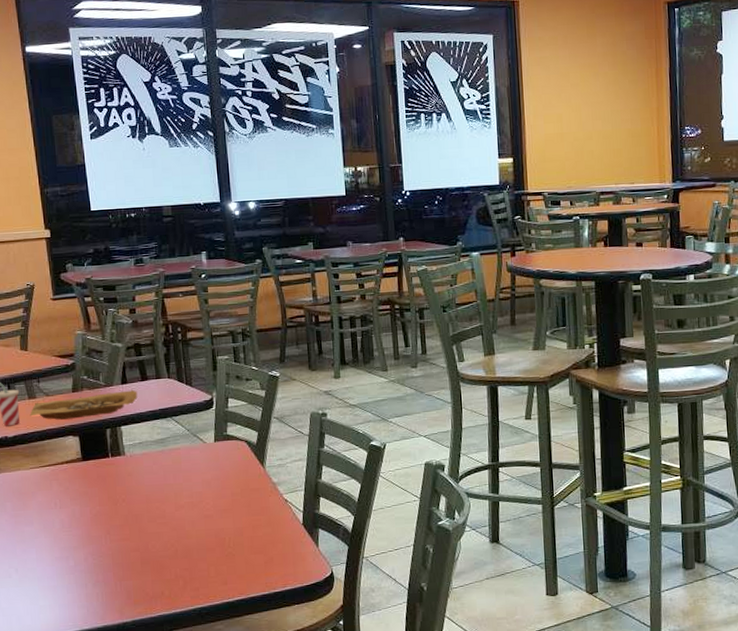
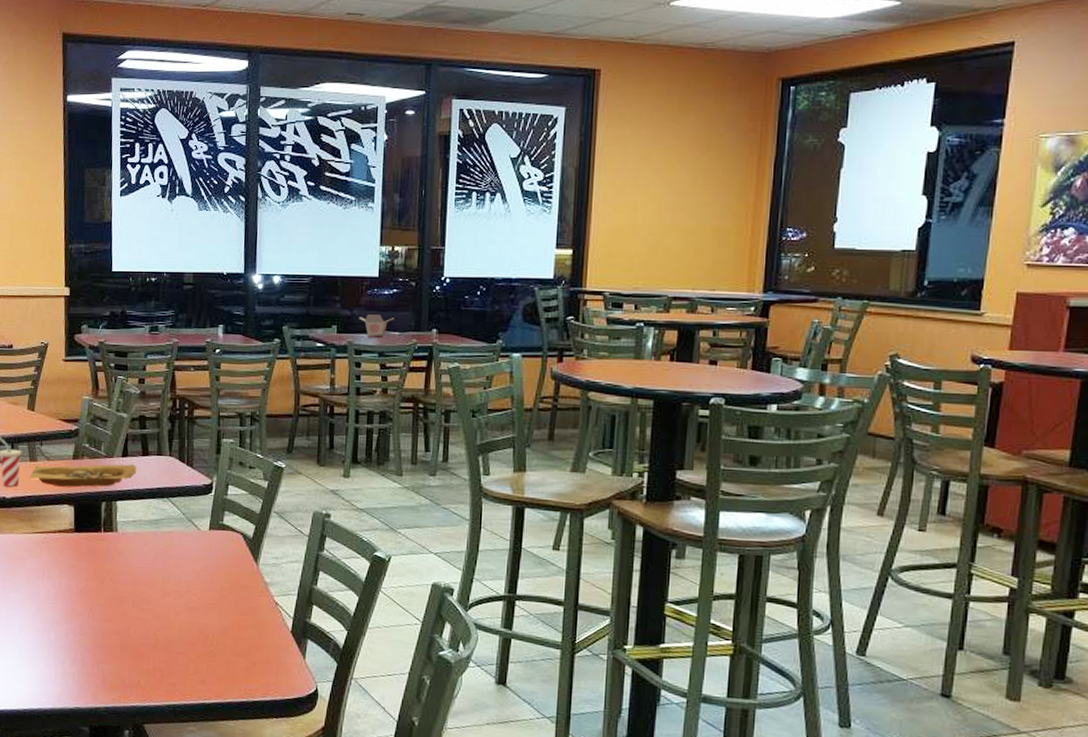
takeout container: none [331,229,365,251] -> present [358,314,395,339]

